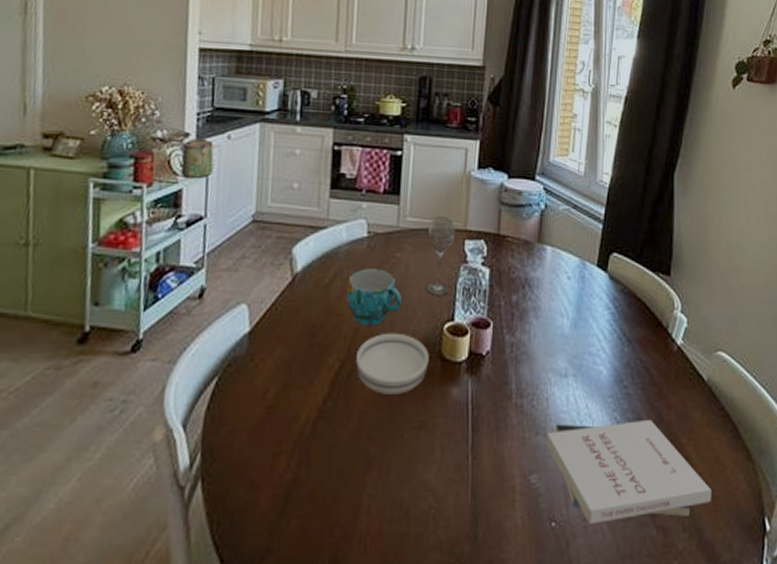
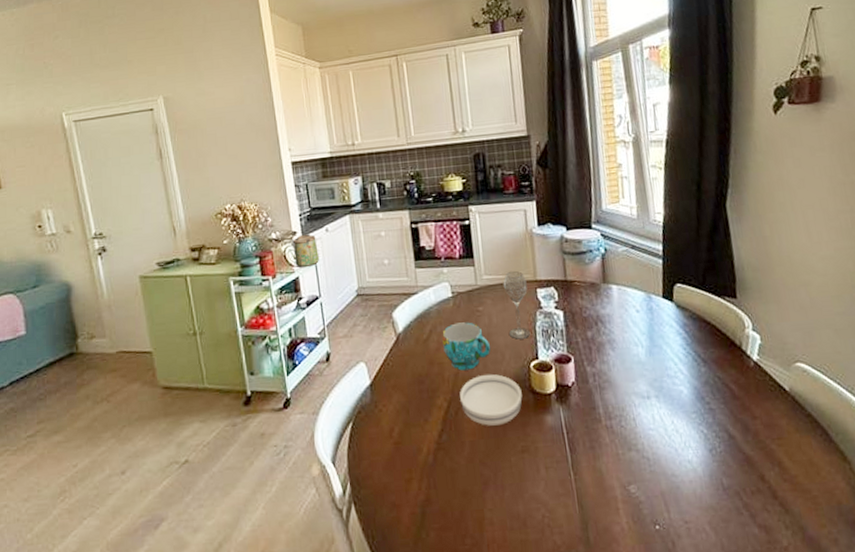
books: present [545,419,713,524] -> none [638,430,811,526]

